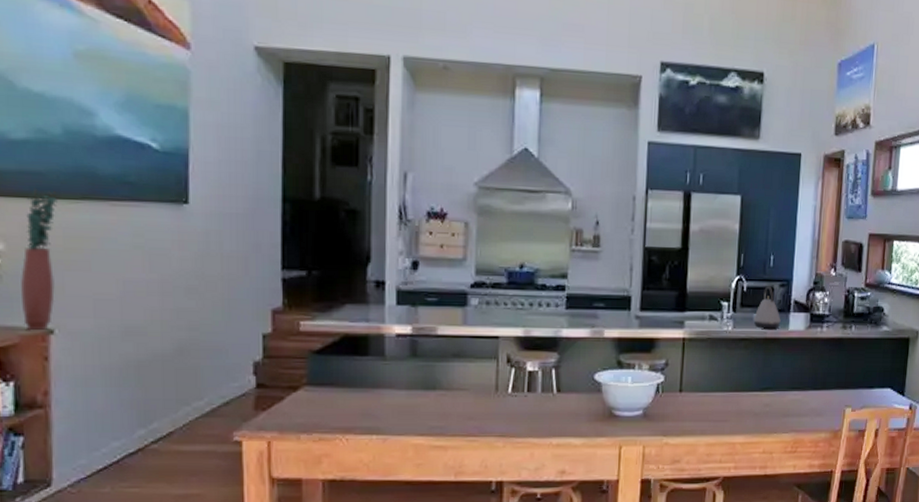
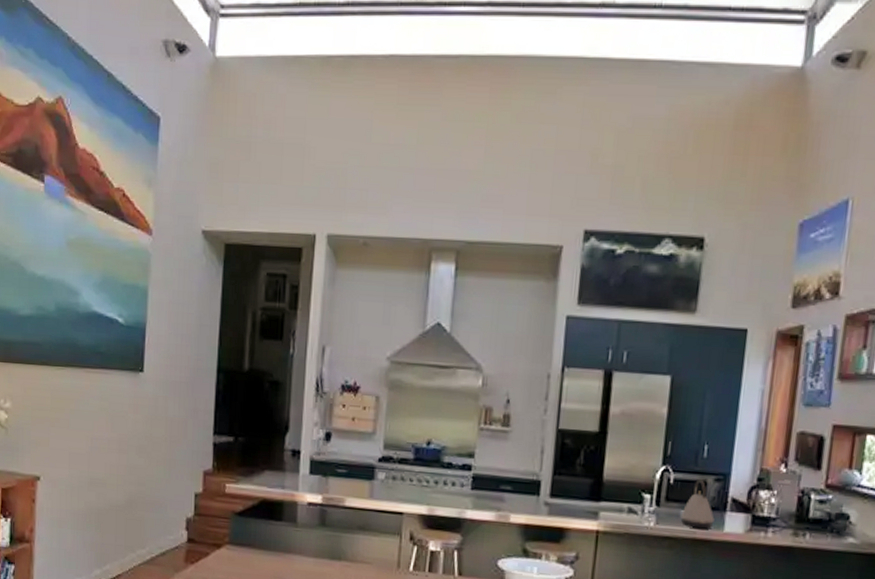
vase: present [20,187,58,331] -> none [19,356,49,477]

